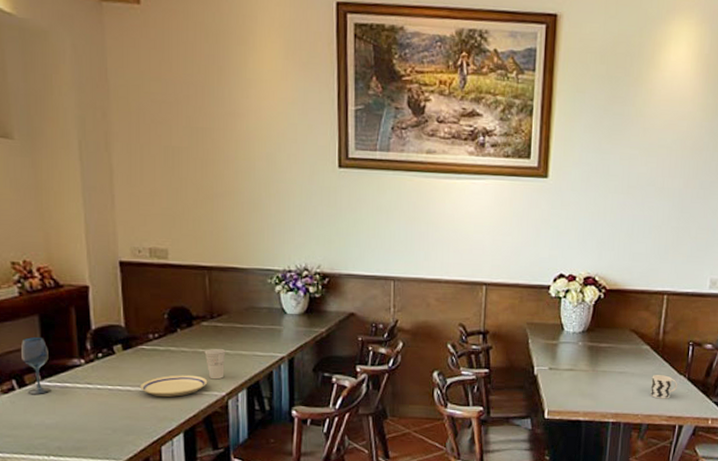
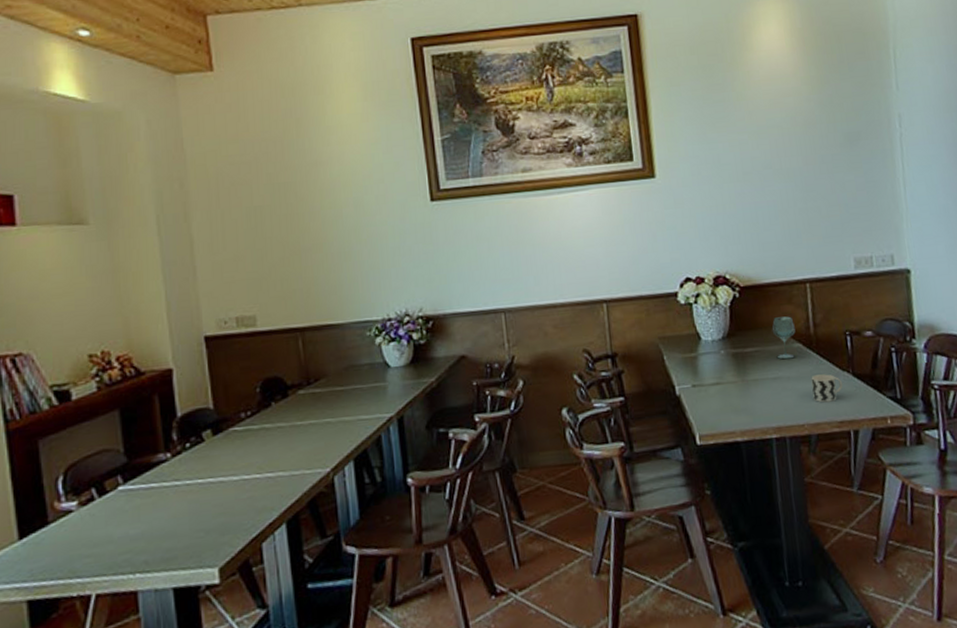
wineglass: present [21,336,51,394] -> none [101,433,135,502]
plate: present [140,375,208,398] -> none [233,453,310,485]
cup: present [204,349,226,380] -> none [303,418,327,455]
wine glass: none [626,321,647,358] -> present [772,316,796,360]

